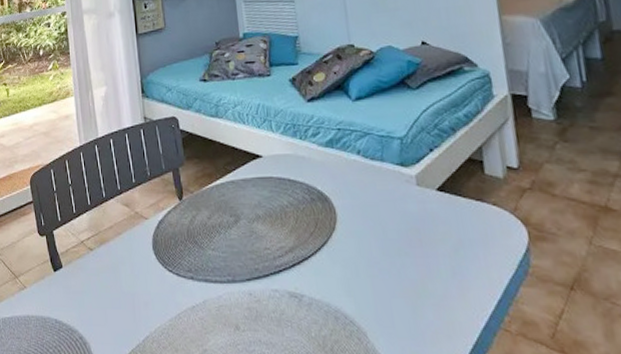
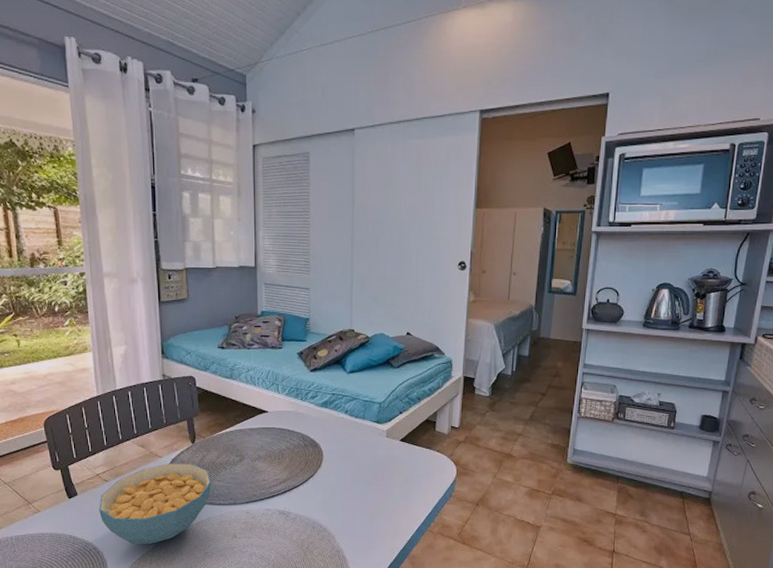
cereal bowl: none [84,227,205,335] -> present [99,464,212,544]

